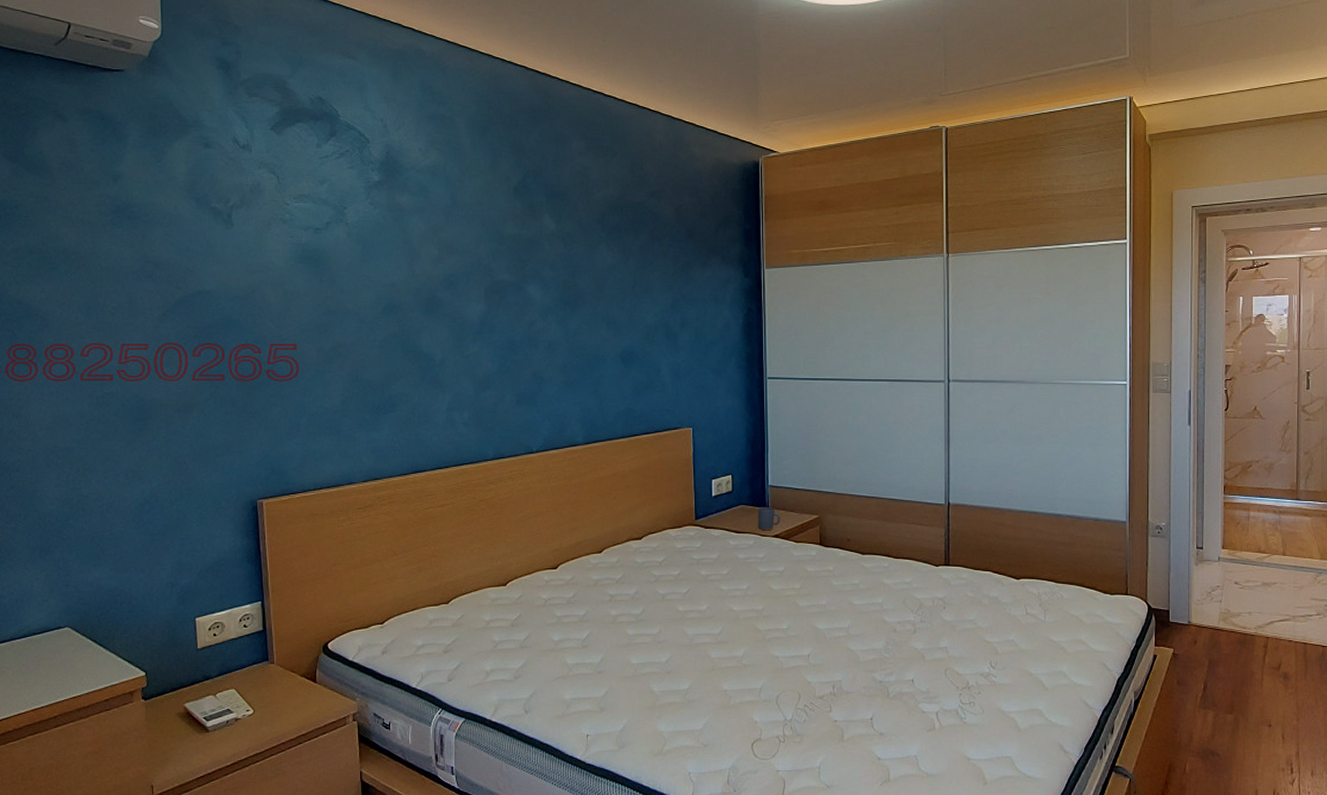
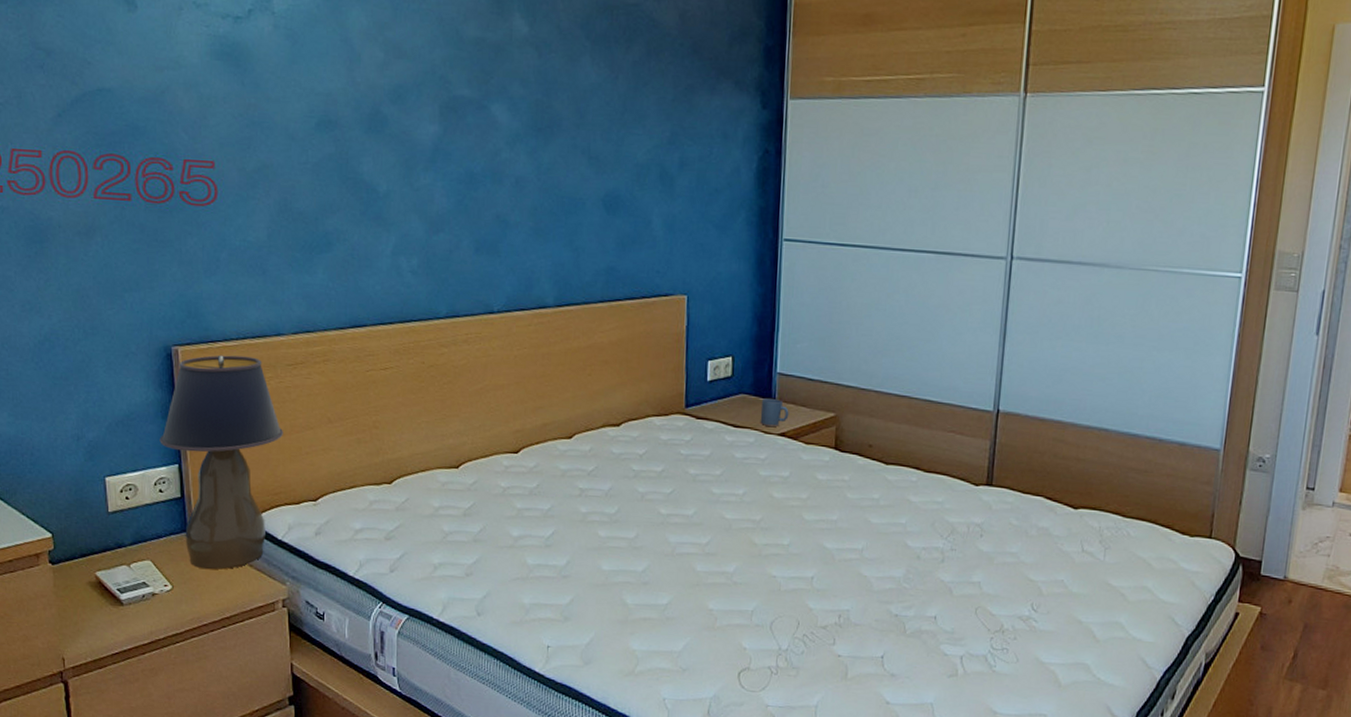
table lamp: none [245,504,355,693] -> present [159,355,284,570]

